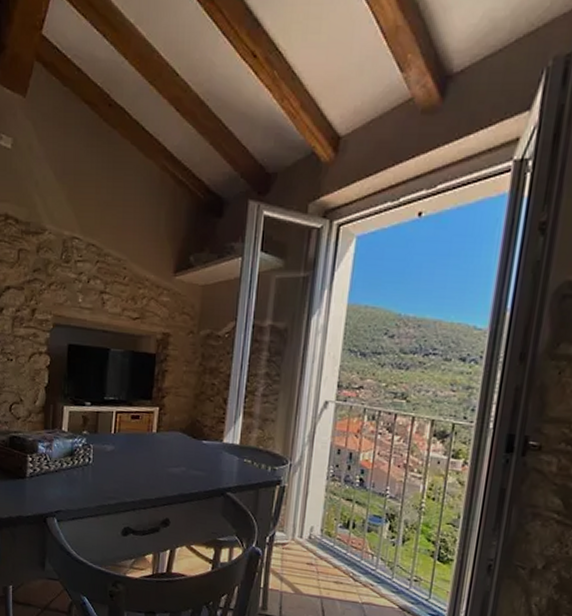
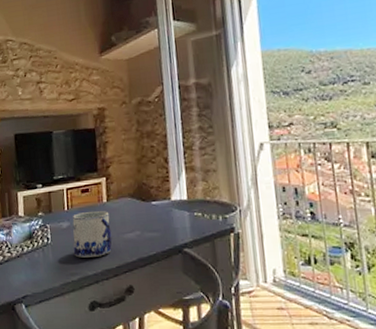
mug: none [114,438,157,486] -> present [72,211,112,258]

